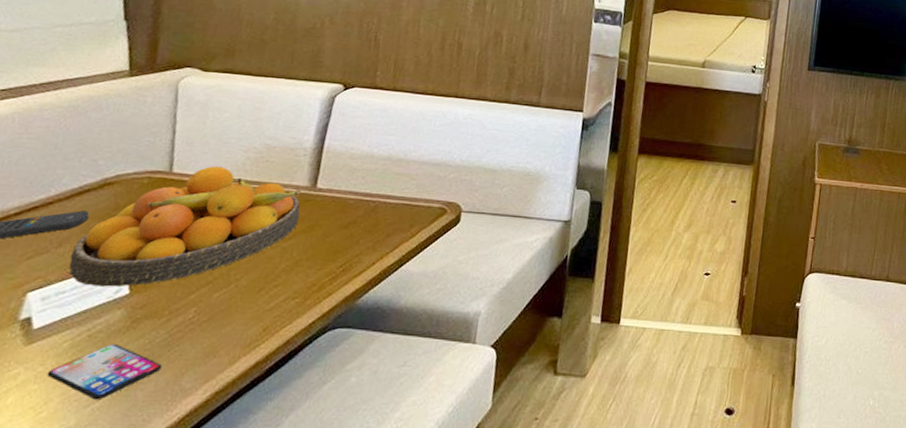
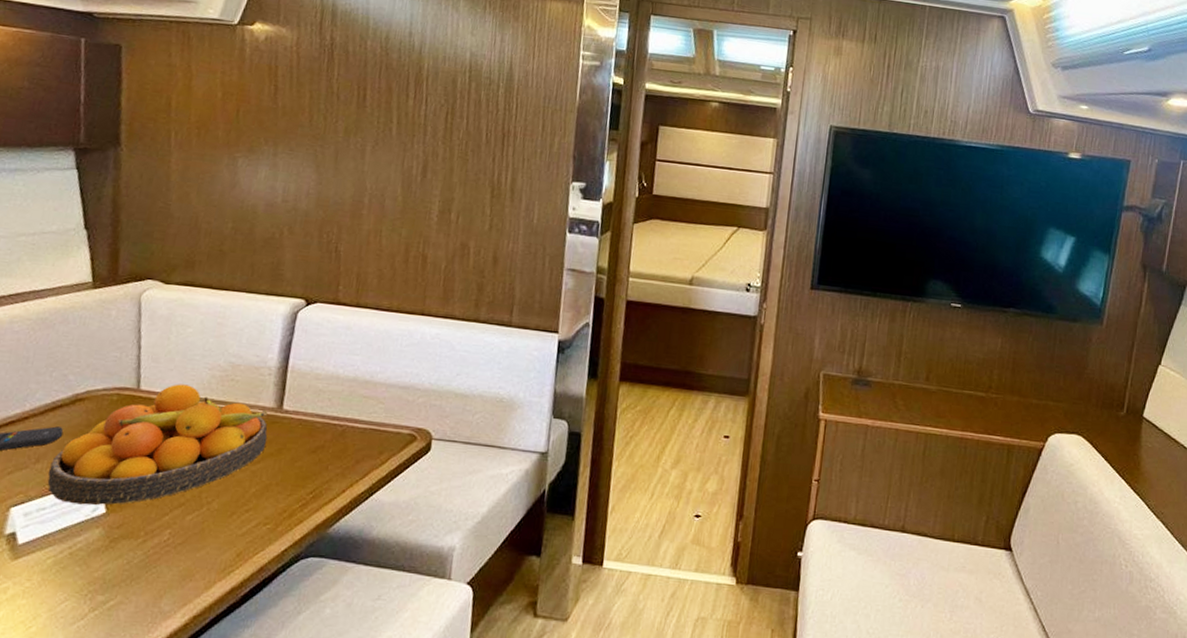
smartphone: present [46,343,162,400] -> none [34,562,141,618]

